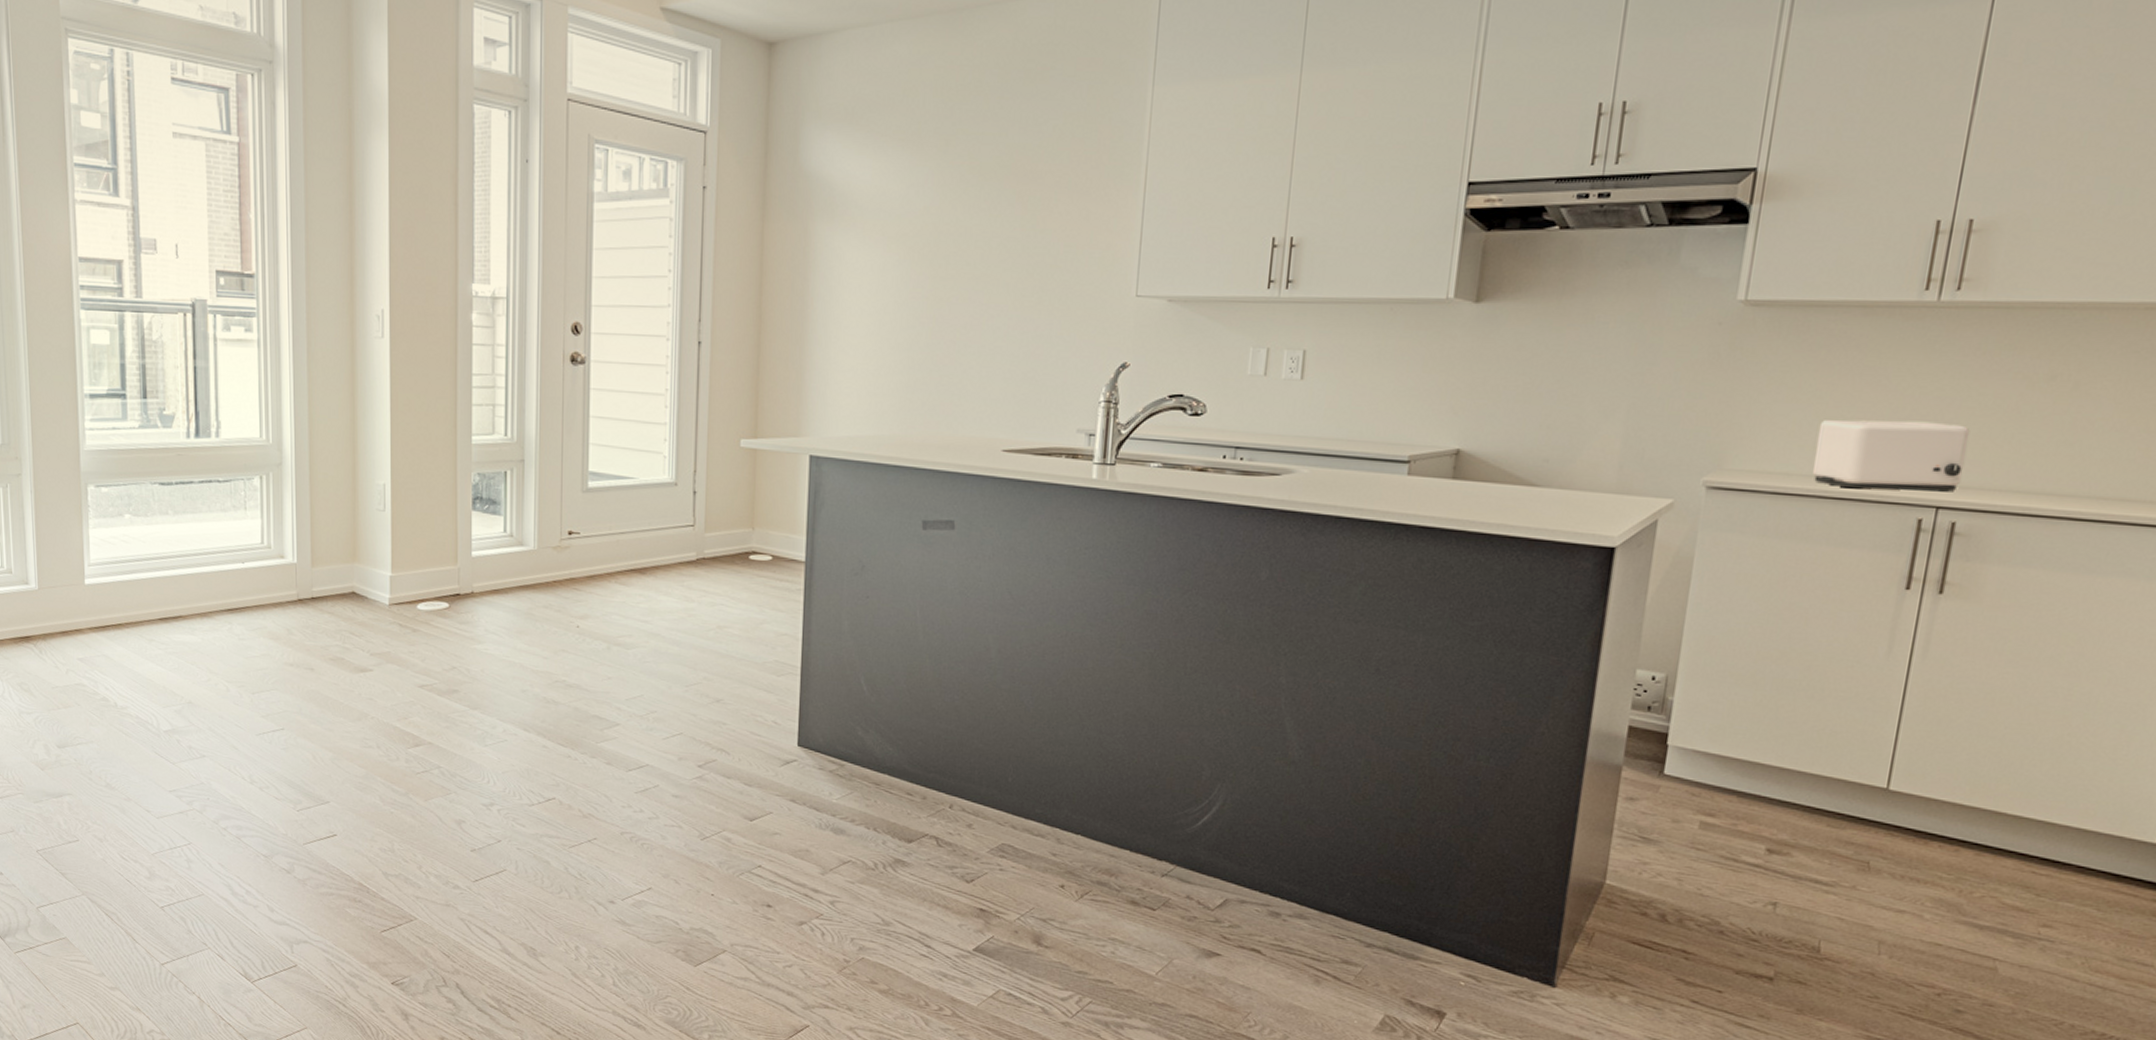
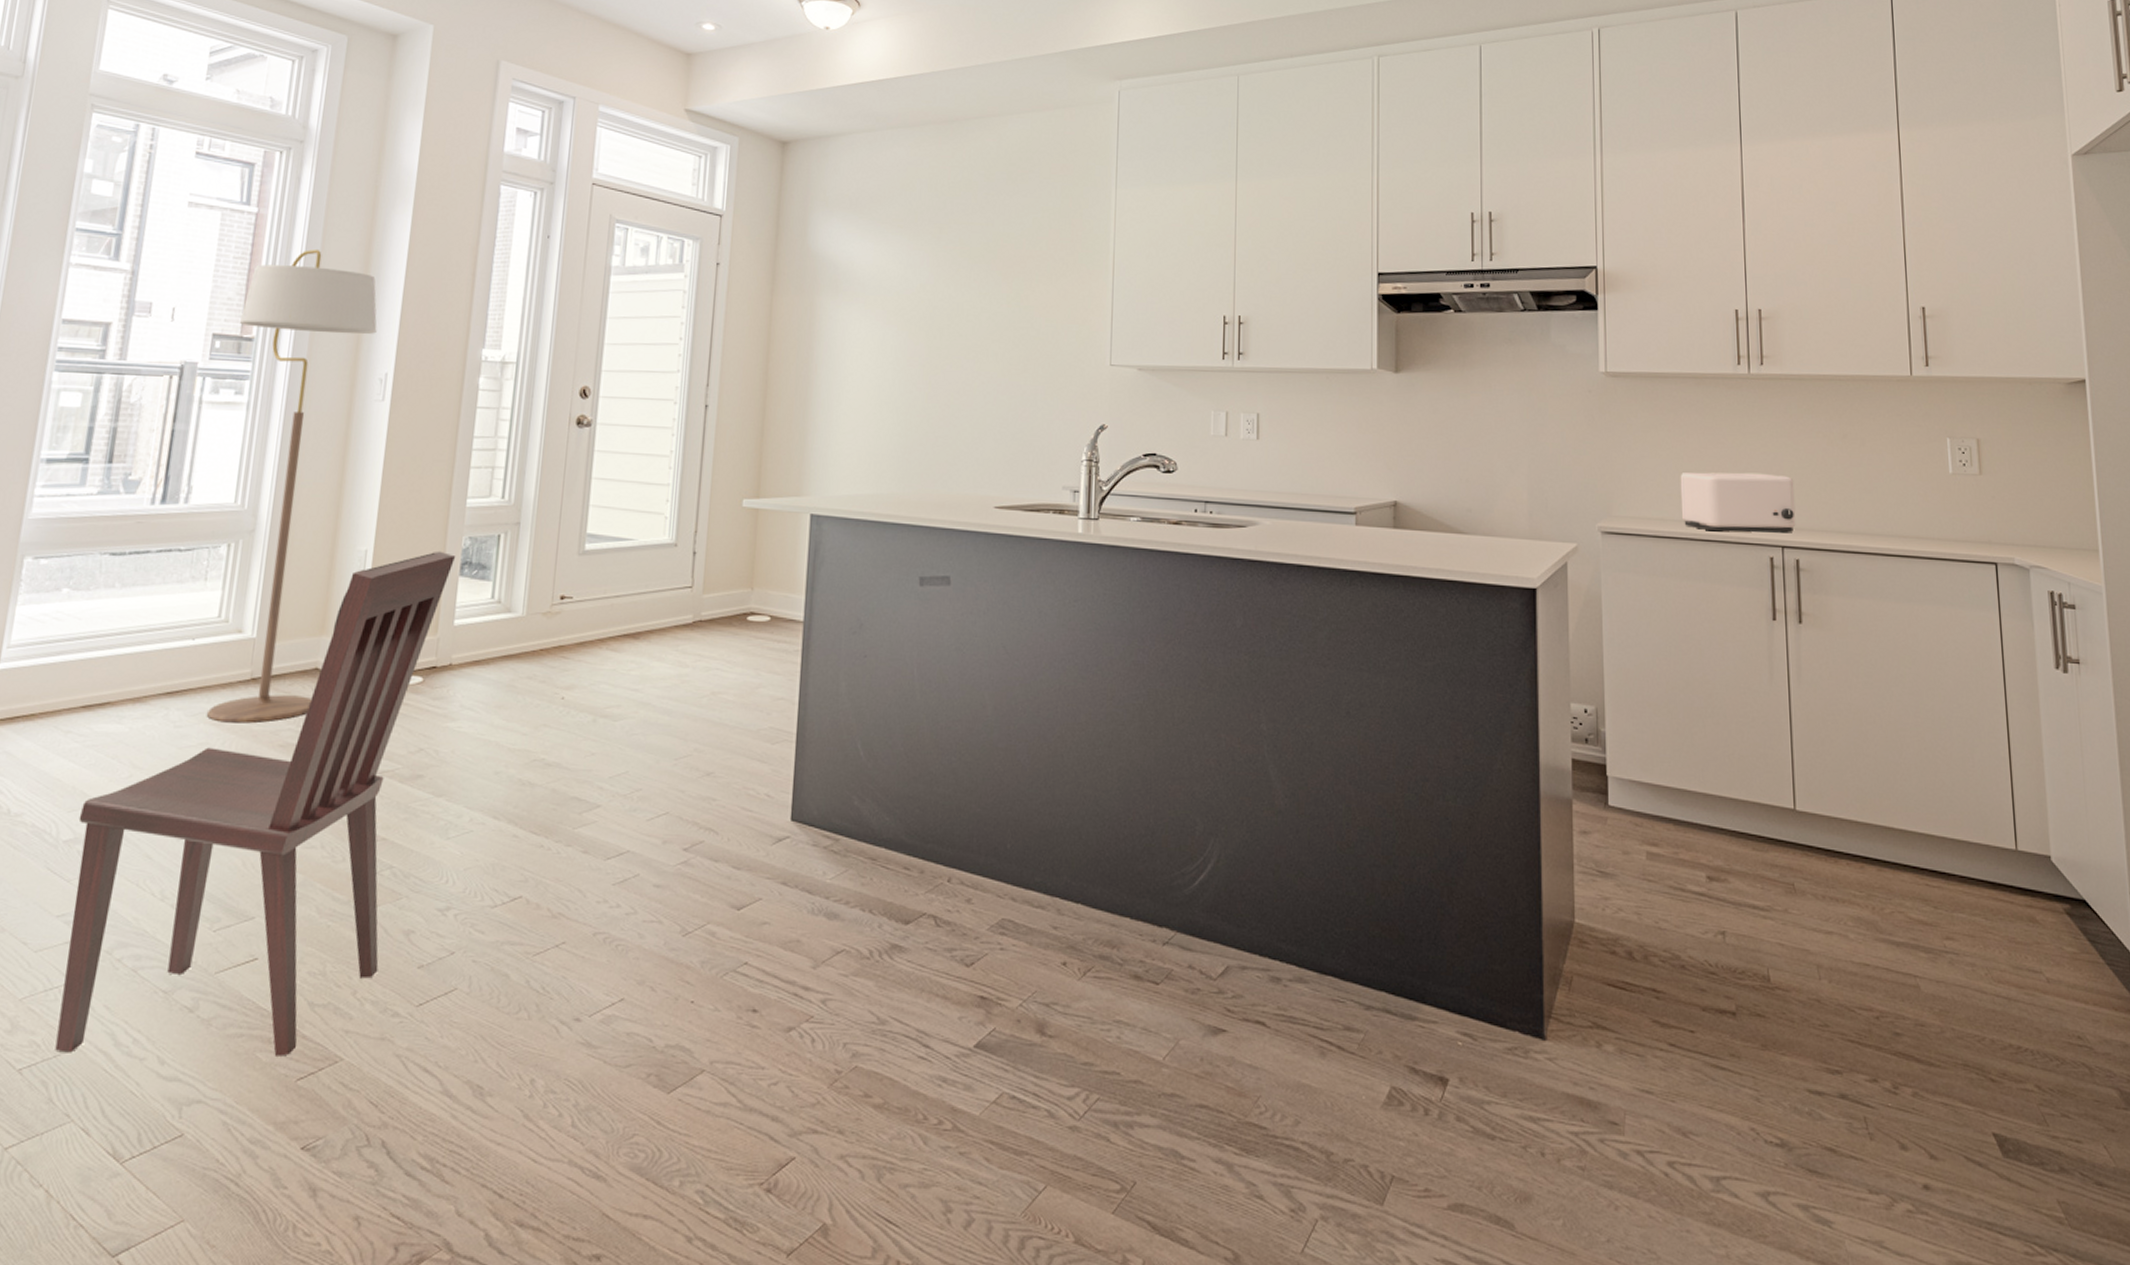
dining chair: none [173,486,466,913] -> present [55,551,455,1056]
floor lamp: none [238,179,368,639] -> present [206,248,377,723]

